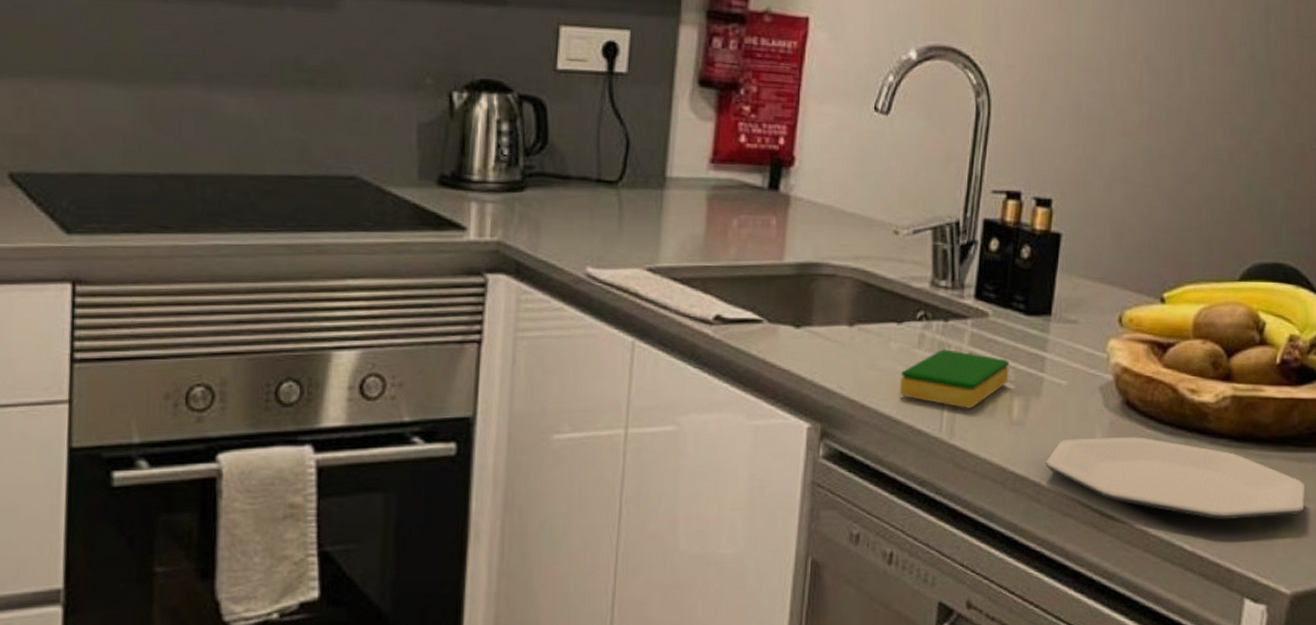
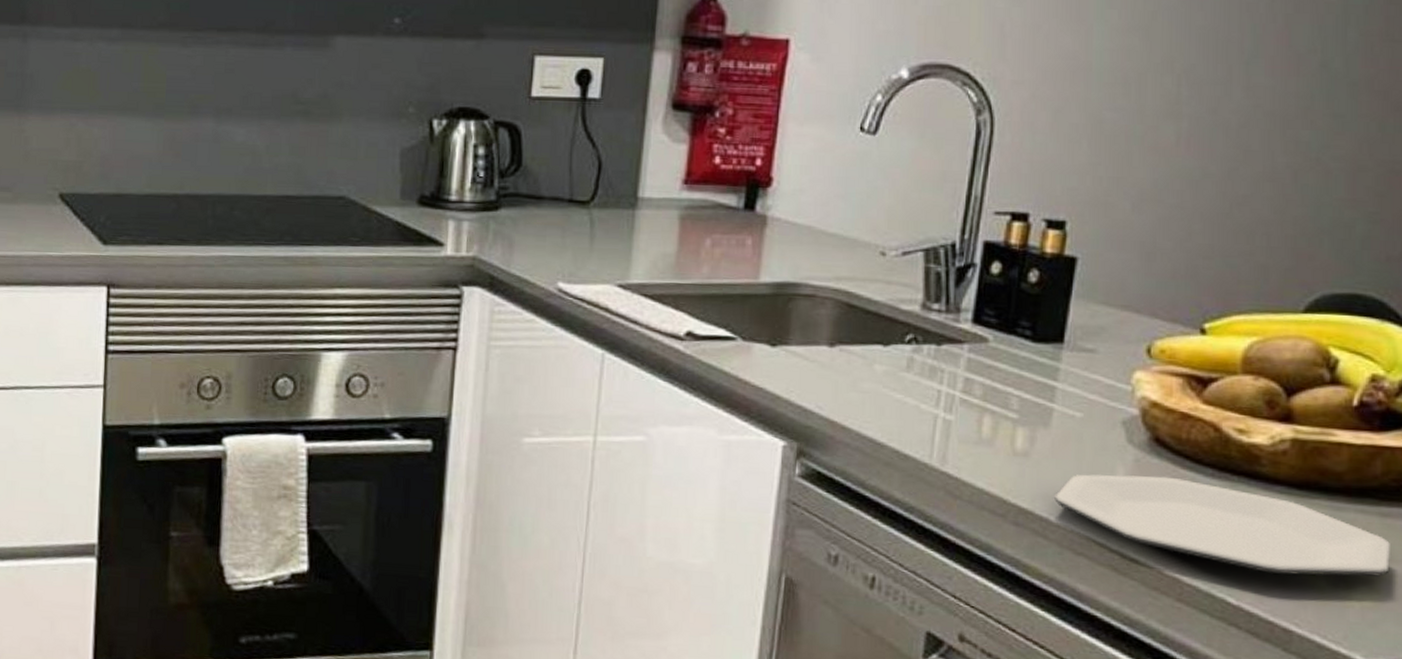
dish sponge: present [899,349,1009,408] -> none [884,374,1012,436]

